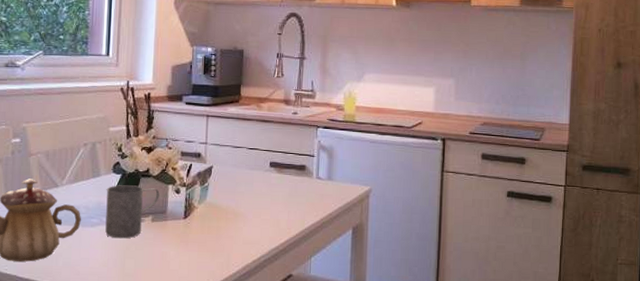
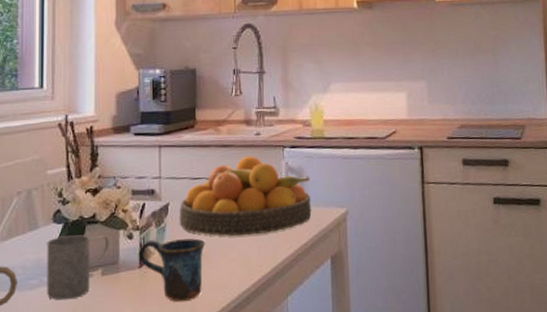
mug: none [183,196,243,252] -> present [138,238,206,302]
fruit bowl: none [220,132,340,202] -> present [179,156,312,236]

